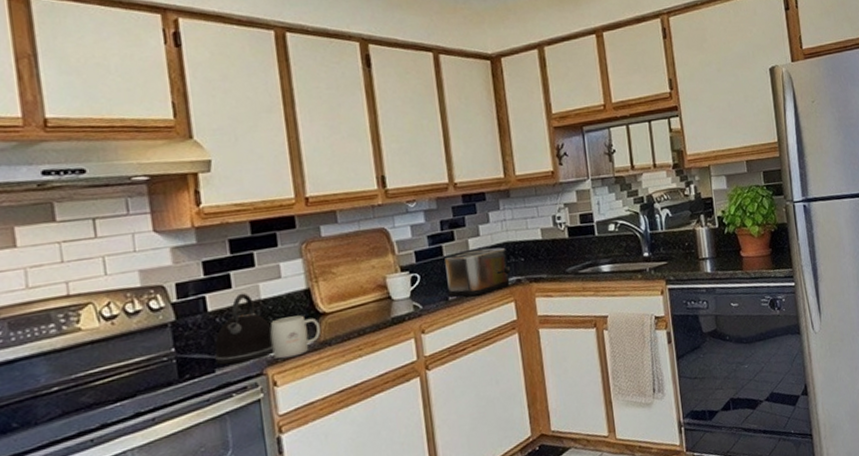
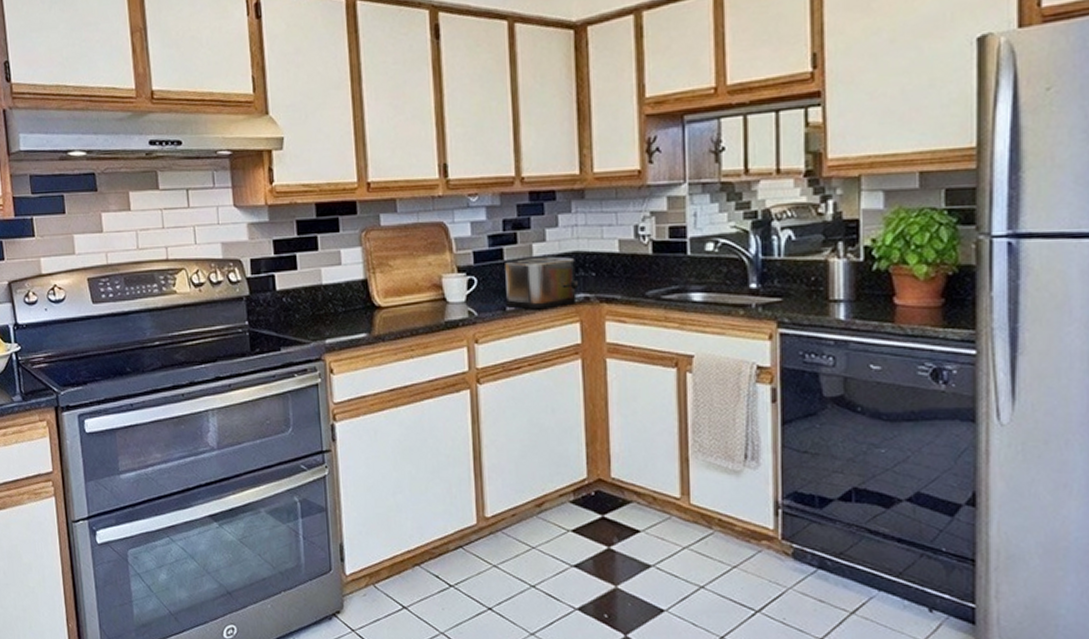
kettle: present [215,293,274,366] -> none [281,276,332,345]
mug: present [270,315,322,360] -> none [329,305,376,348]

